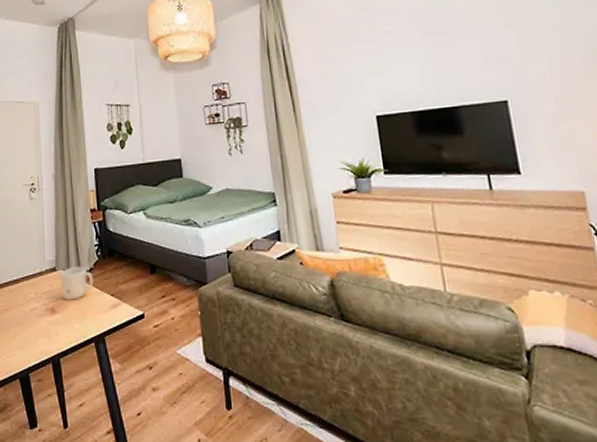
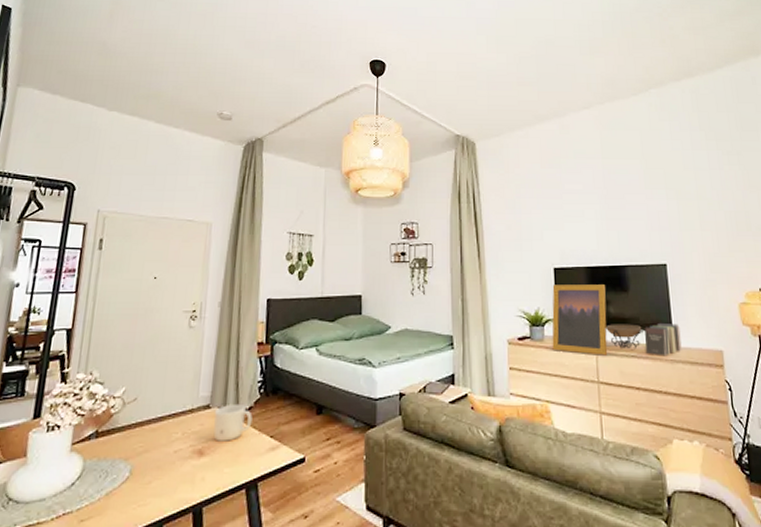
picture frame: none [376,129,445,205] -> present [552,285,608,356]
decorative bowl: none [439,169,488,197] -> present [605,324,646,350]
books: none [486,165,533,202] -> present [644,322,682,357]

